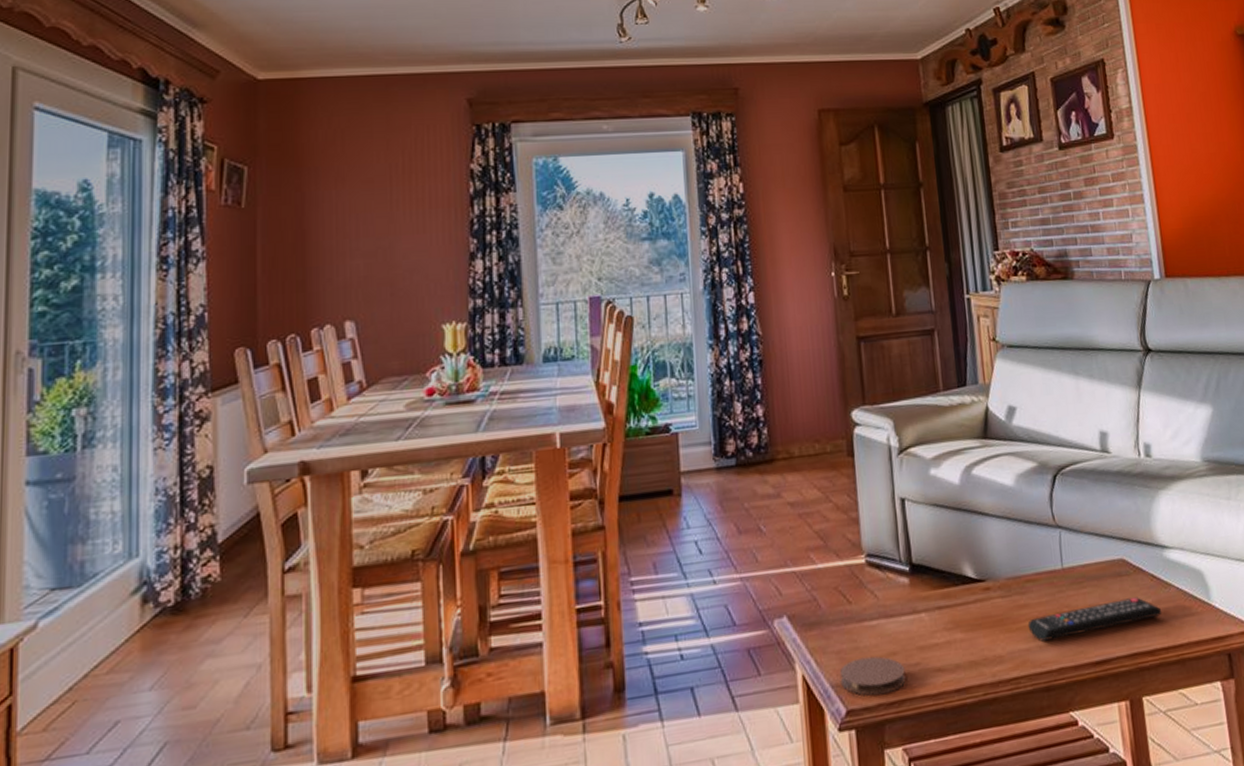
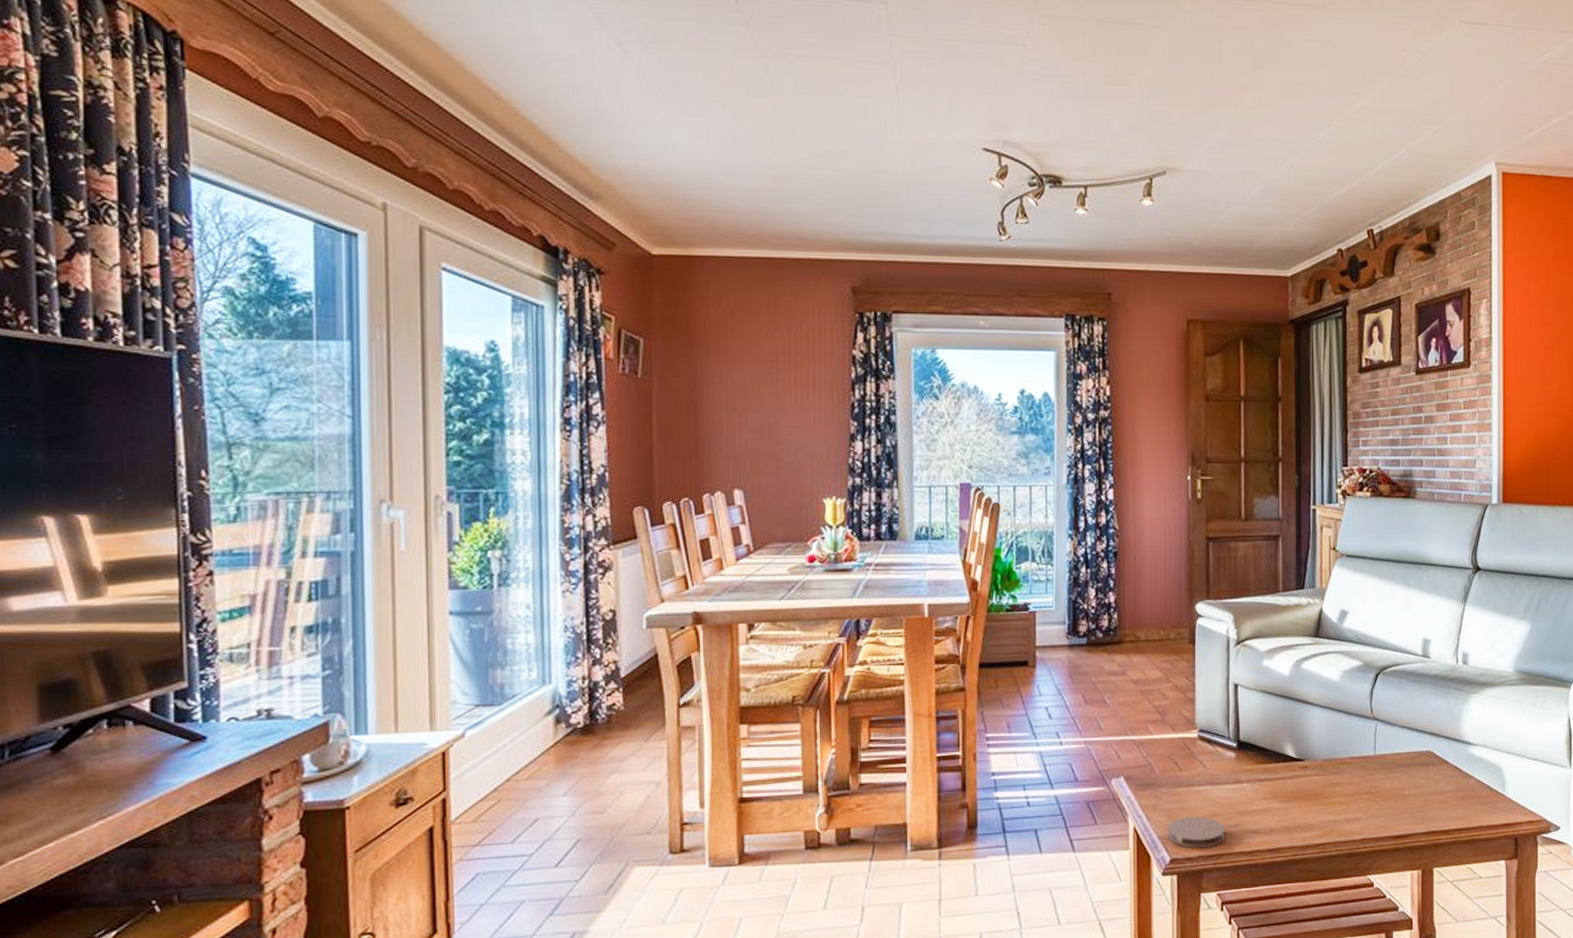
remote control: present [1027,597,1162,642] -> none [1338,784,1460,815]

